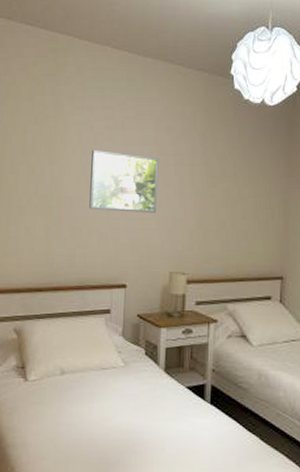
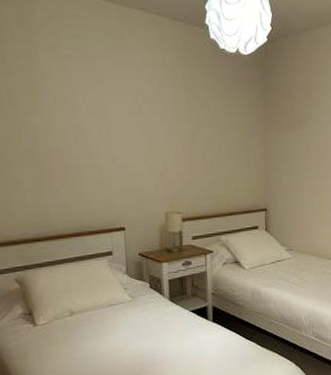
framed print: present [89,149,159,213] -> none [75,99,147,160]

